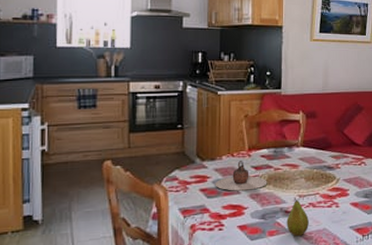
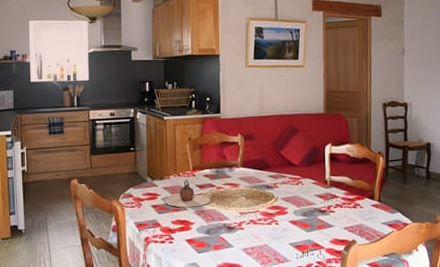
fruit: present [286,197,309,237] -> none [230,214,250,252]

